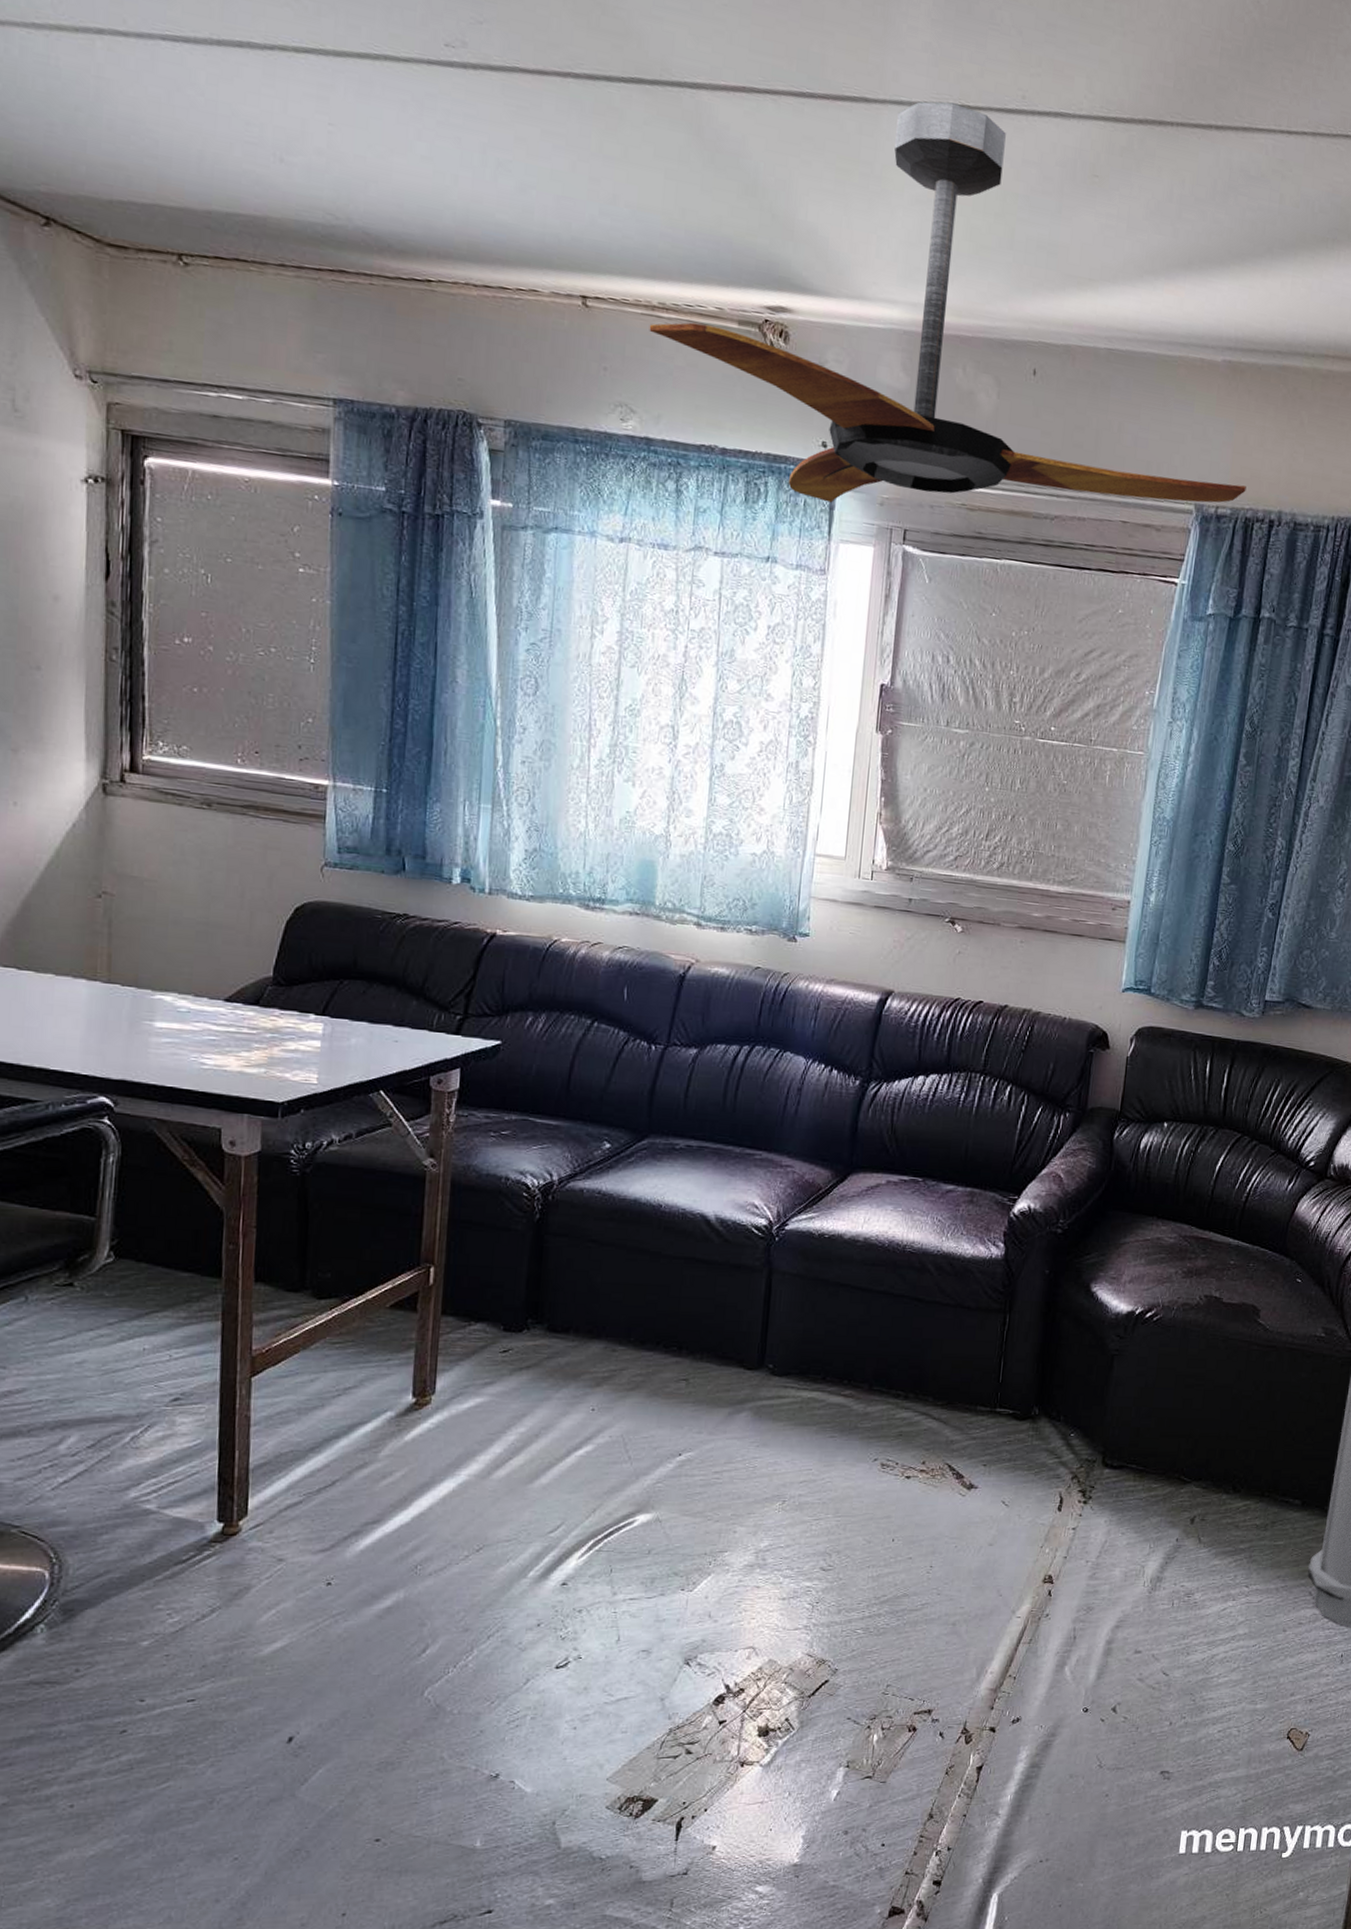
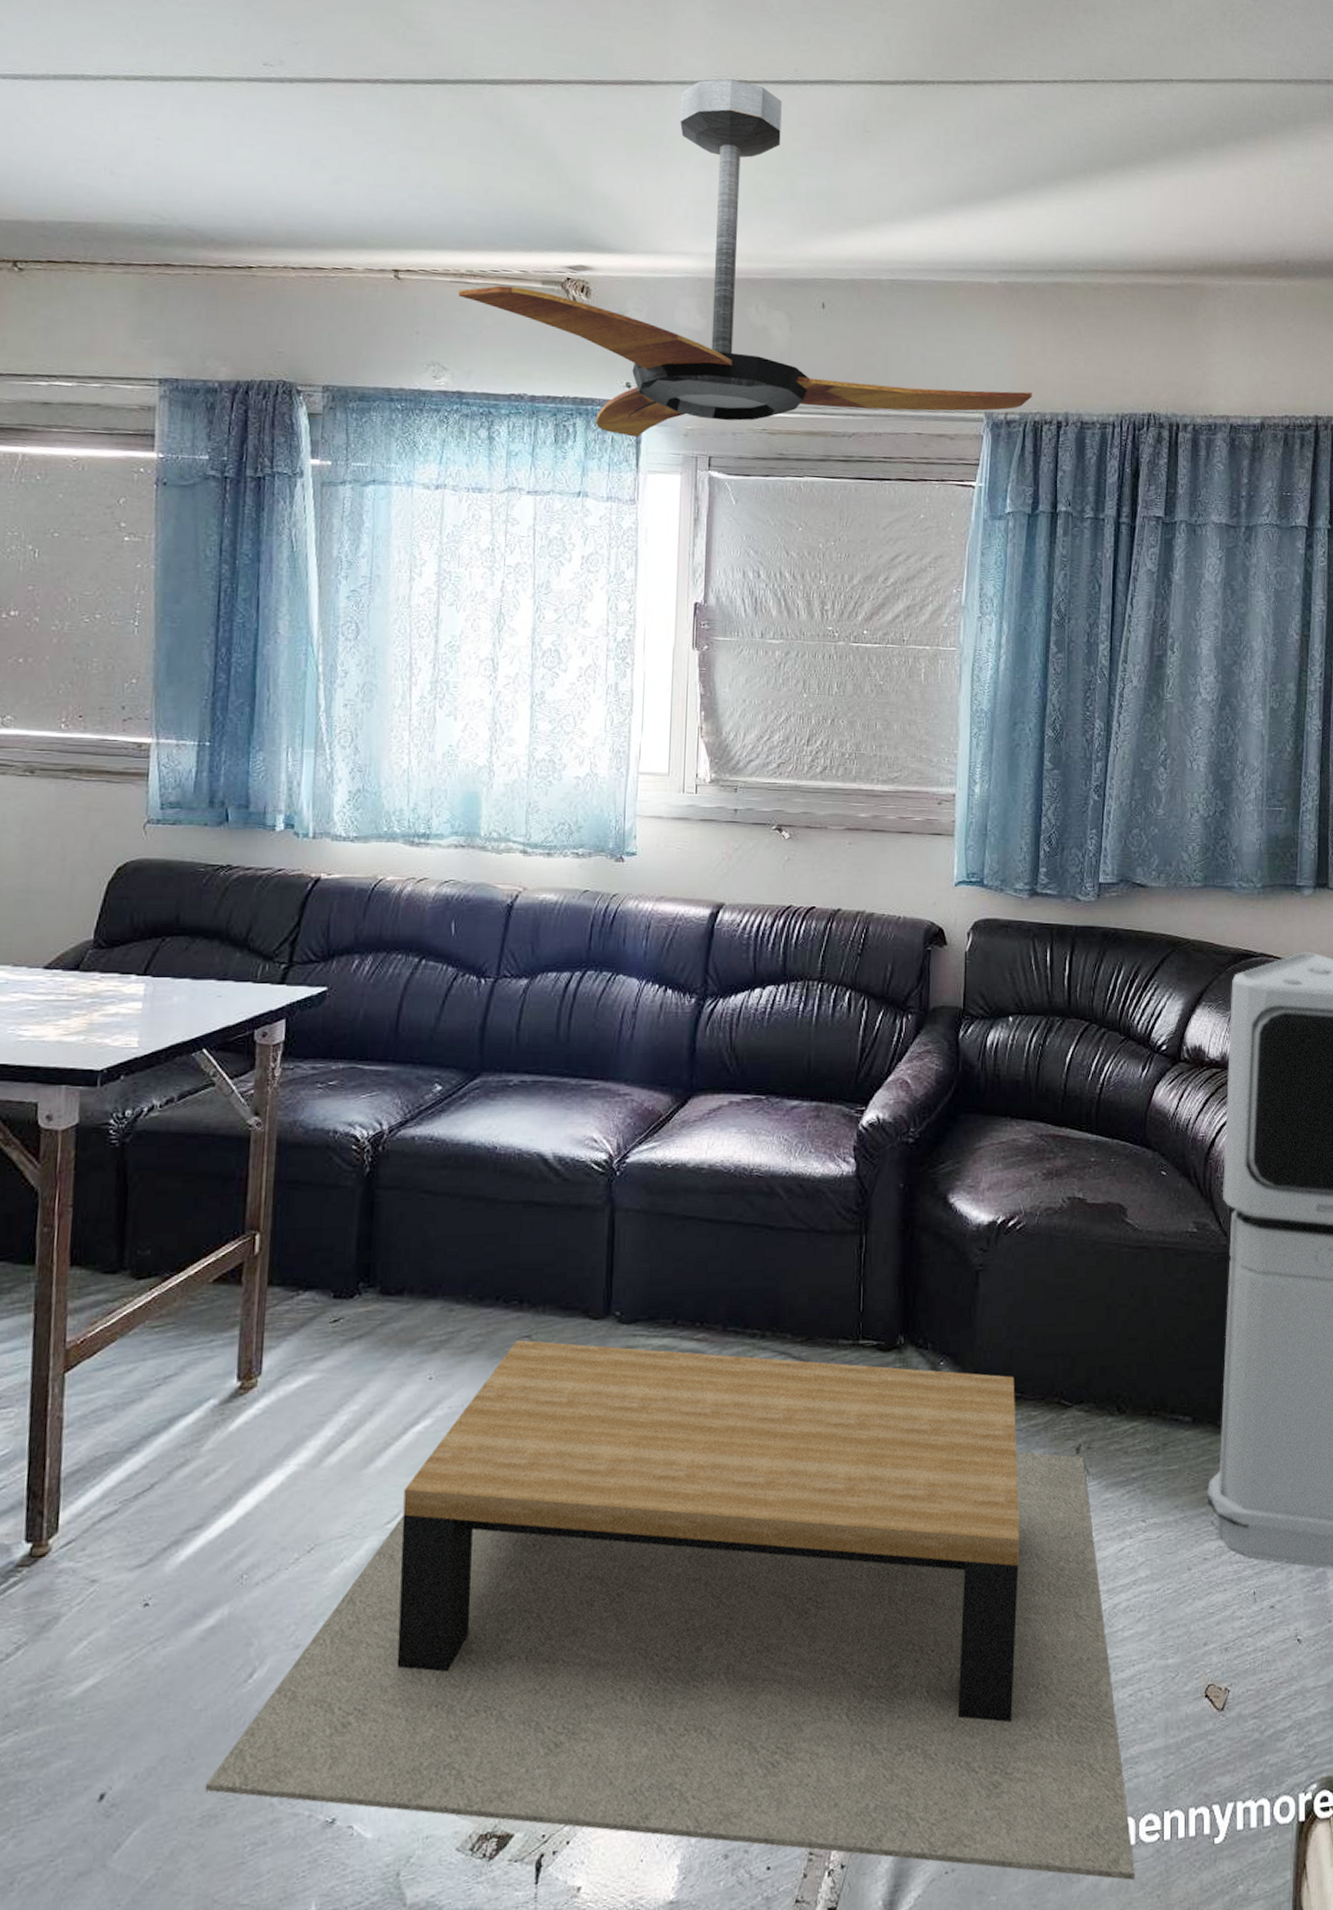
coffee table: none [382,1382,1209,1881] -> present [205,1339,1135,1881]

